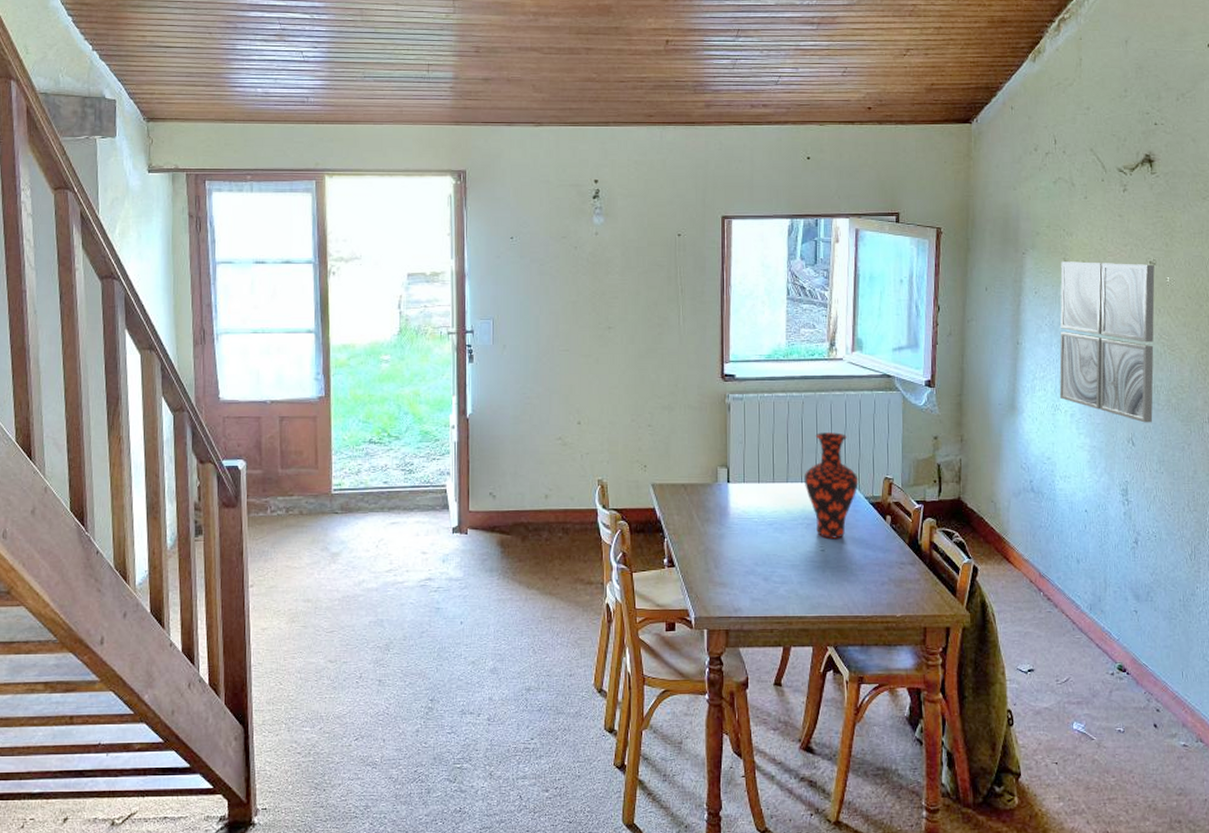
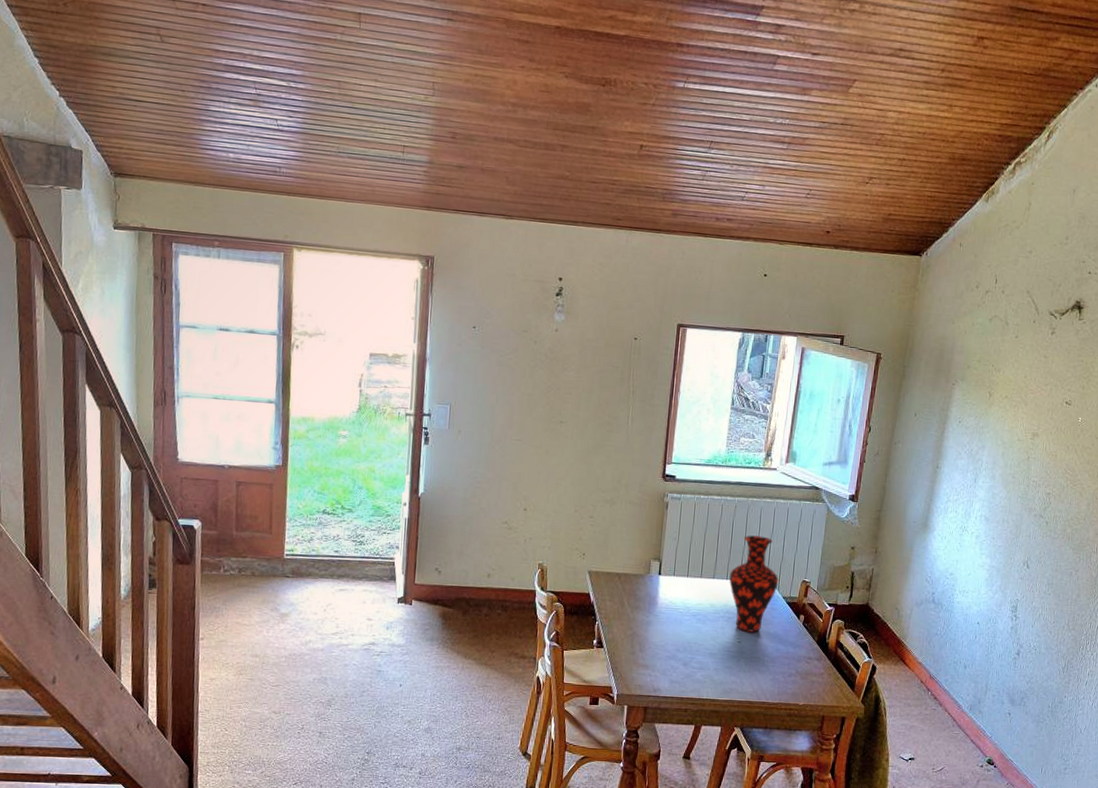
wall art: present [1059,261,1155,423] -> none [968,395,1069,549]

